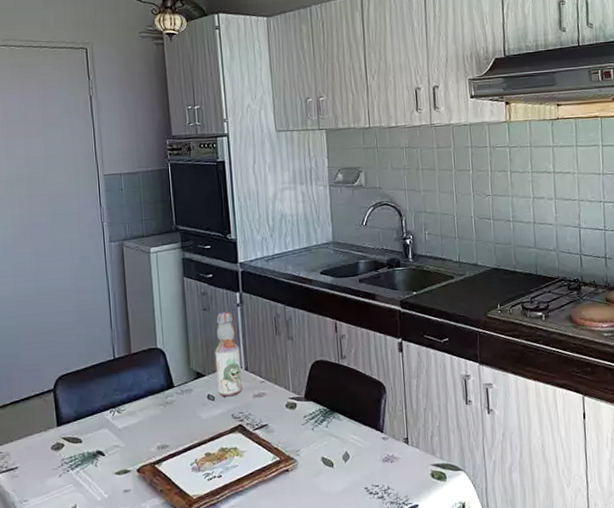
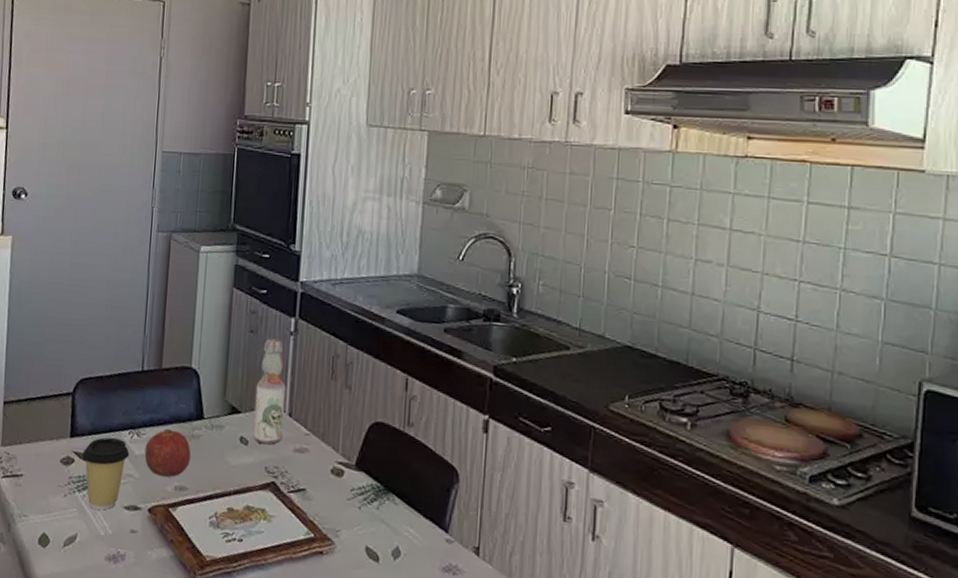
coffee cup: none [70,418,114,481] -> present [82,437,130,510]
fruit: none [126,401,168,441] -> present [144,428,191,477]

